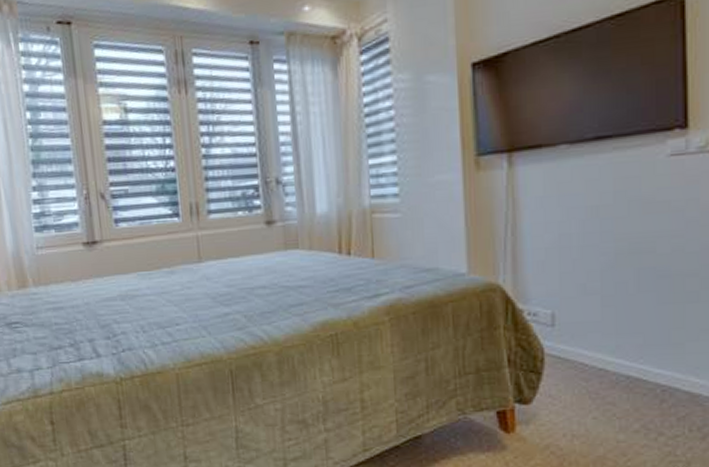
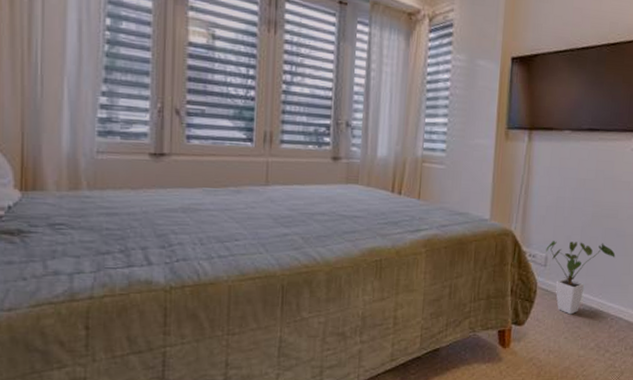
house plant: none [551,288,658,387] -> present [546,241,616,315]

